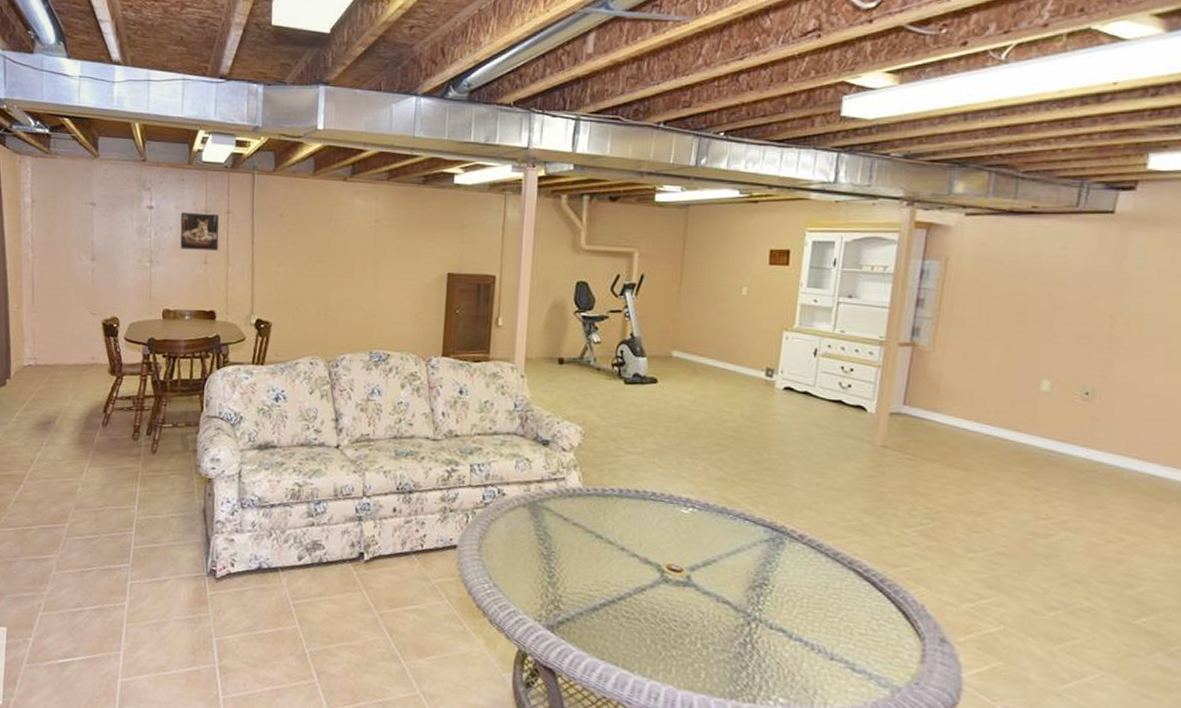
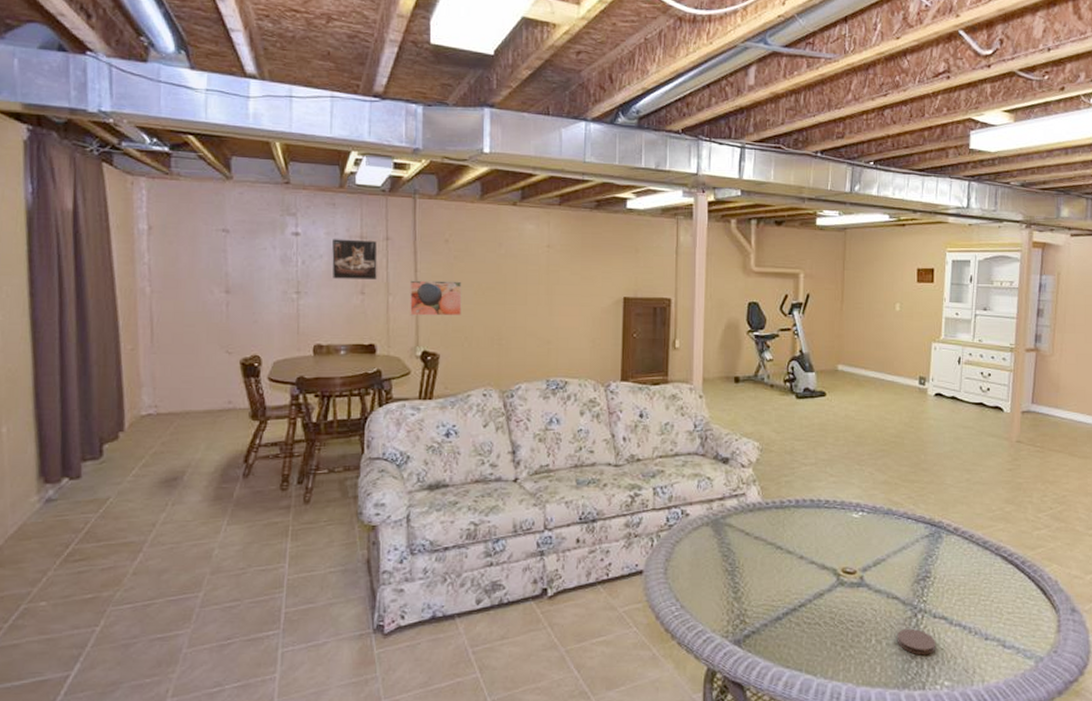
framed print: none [246,252,294,287] -> present [409,280,462,316]
coaster: none [725,636,772,667] -> present [897,628,936,655]

